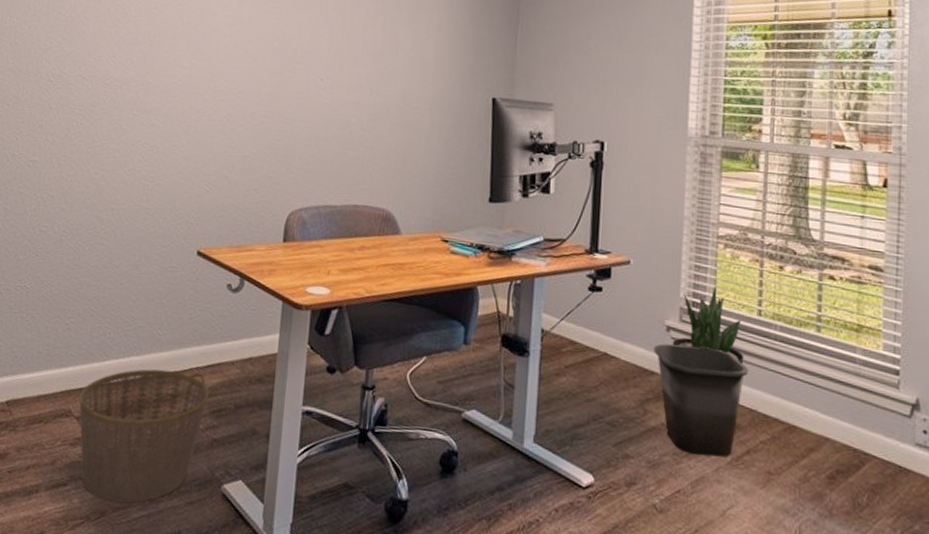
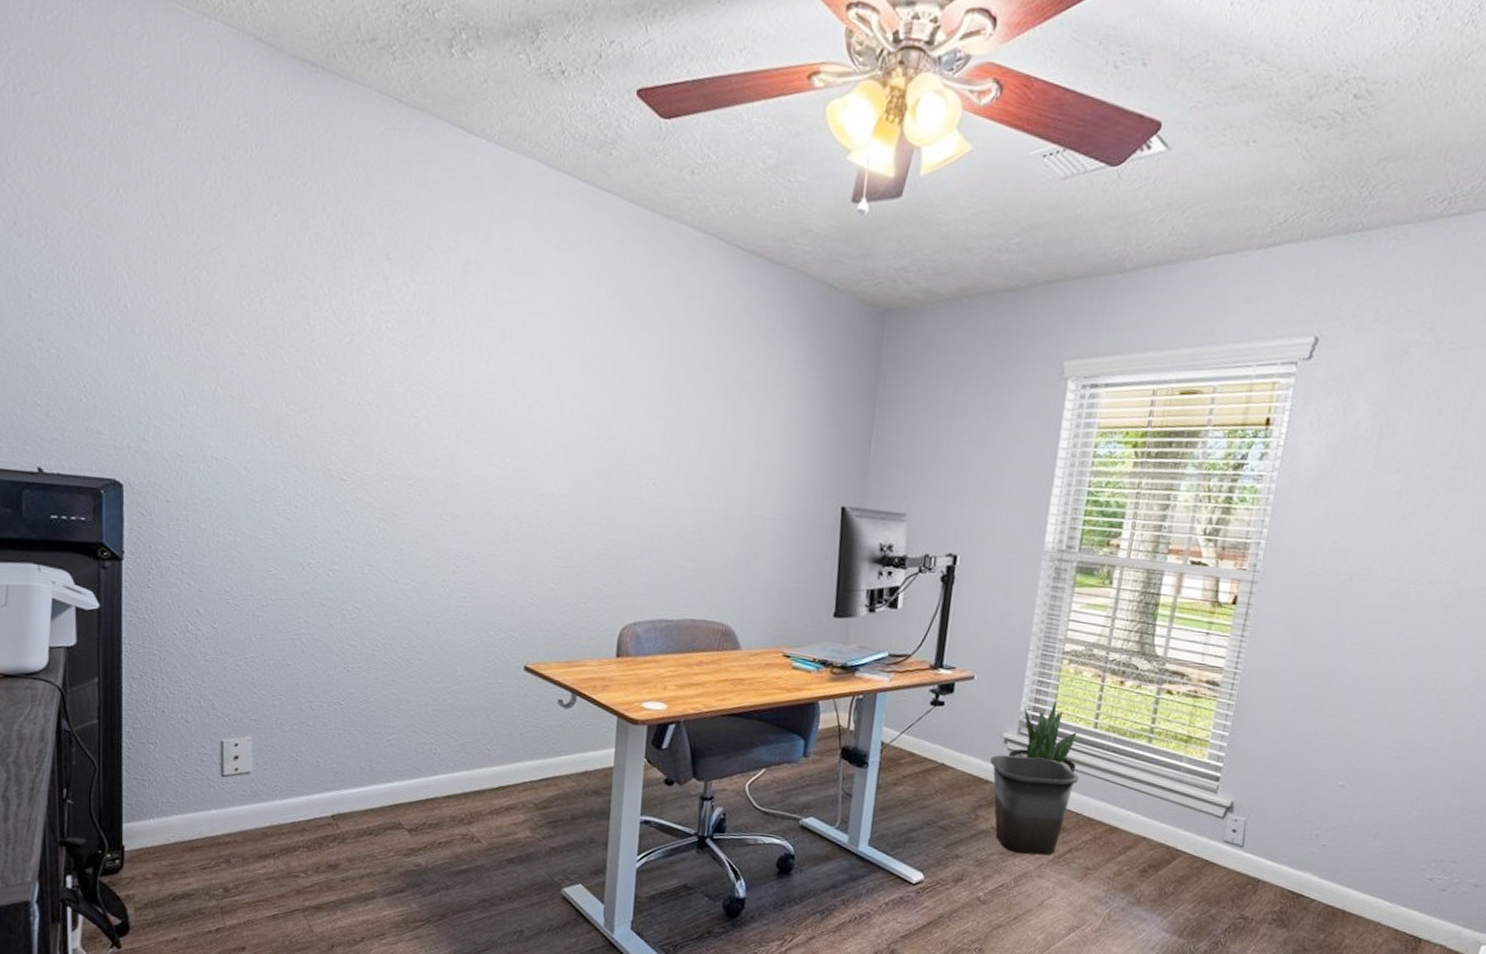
basket: present [78,369,209,503] -> none [409,783,544,907]

